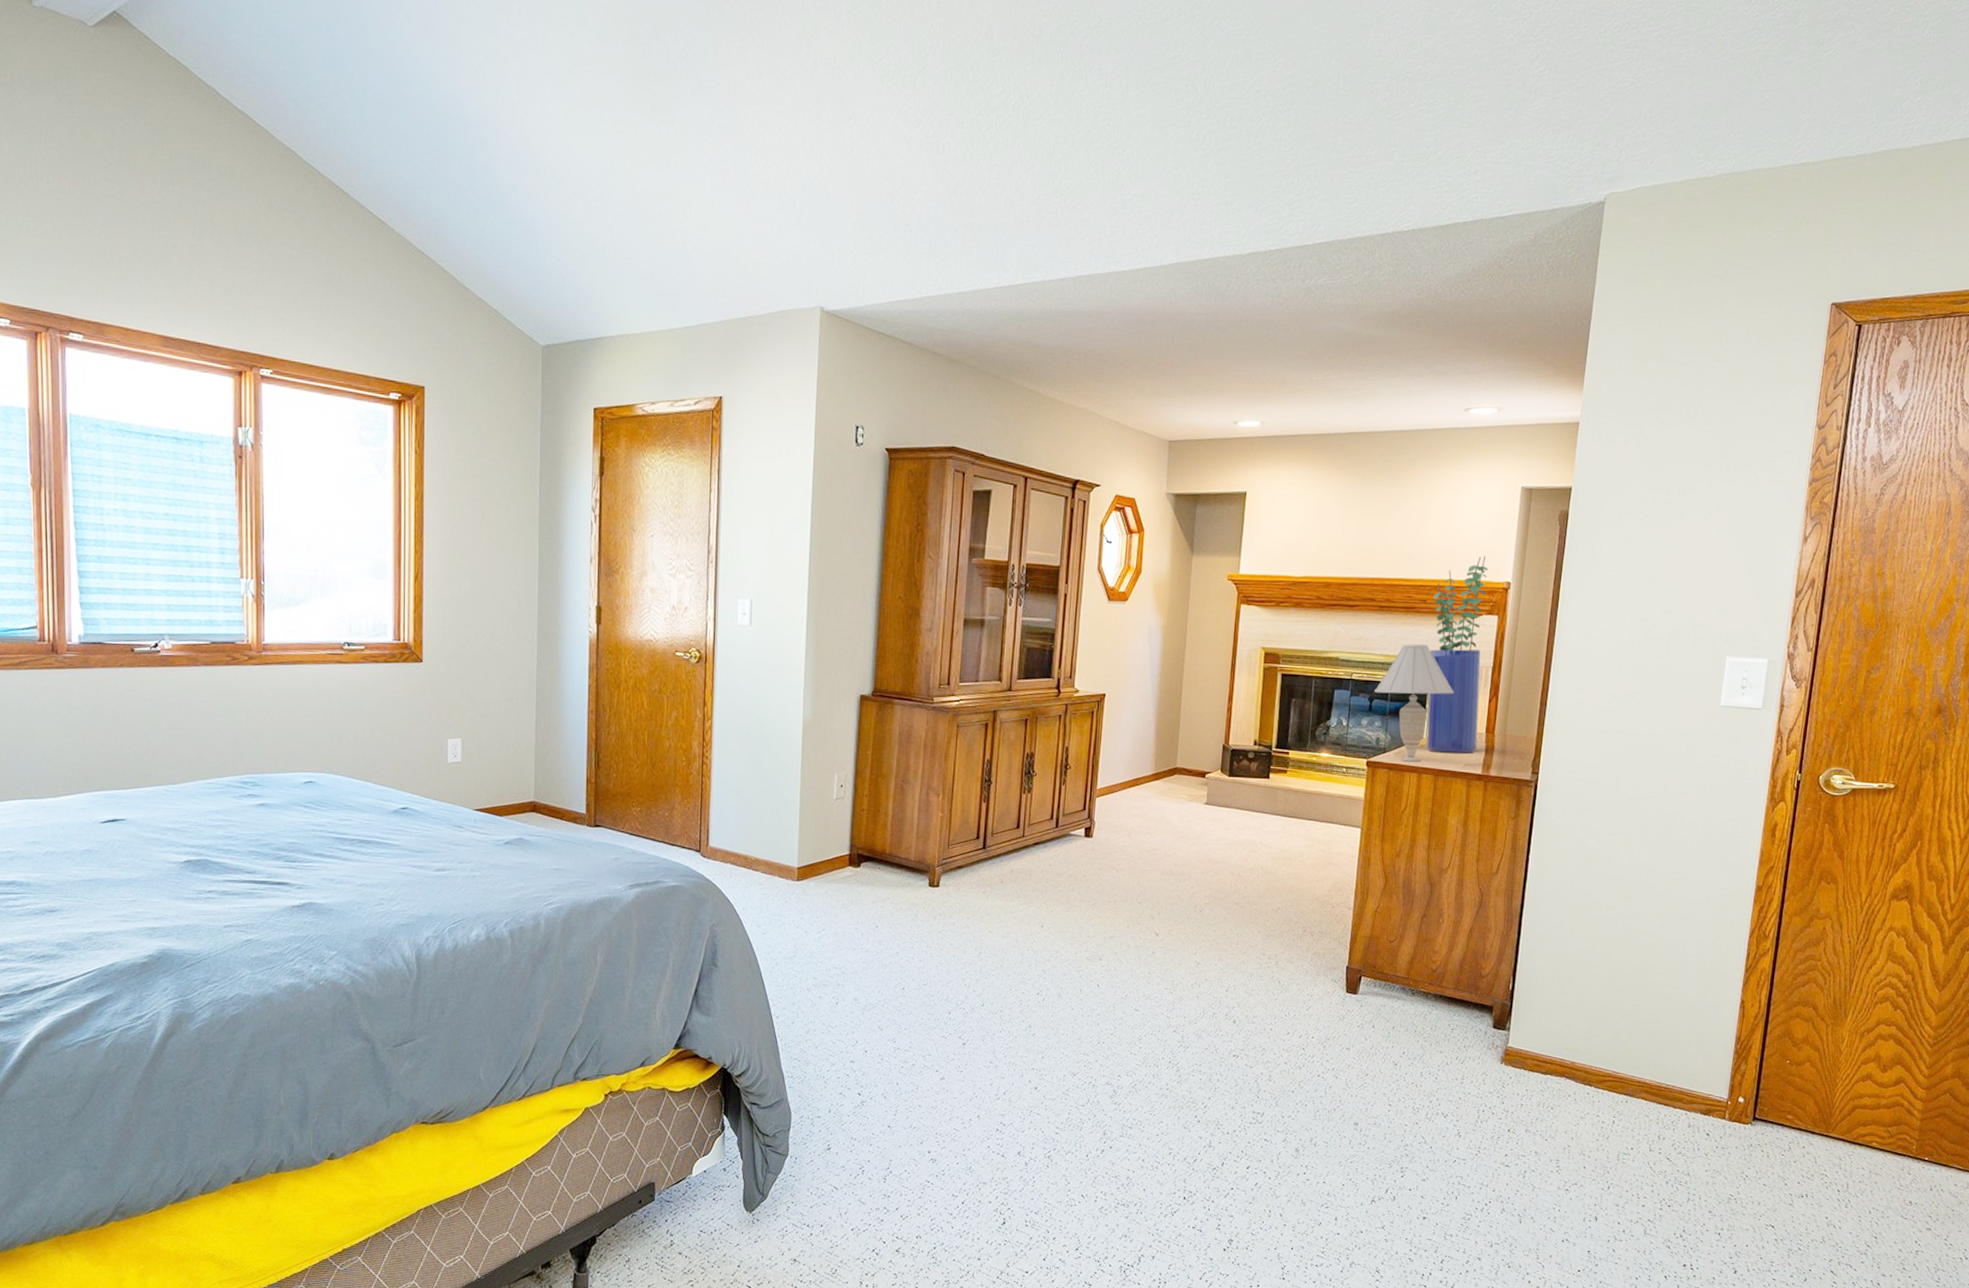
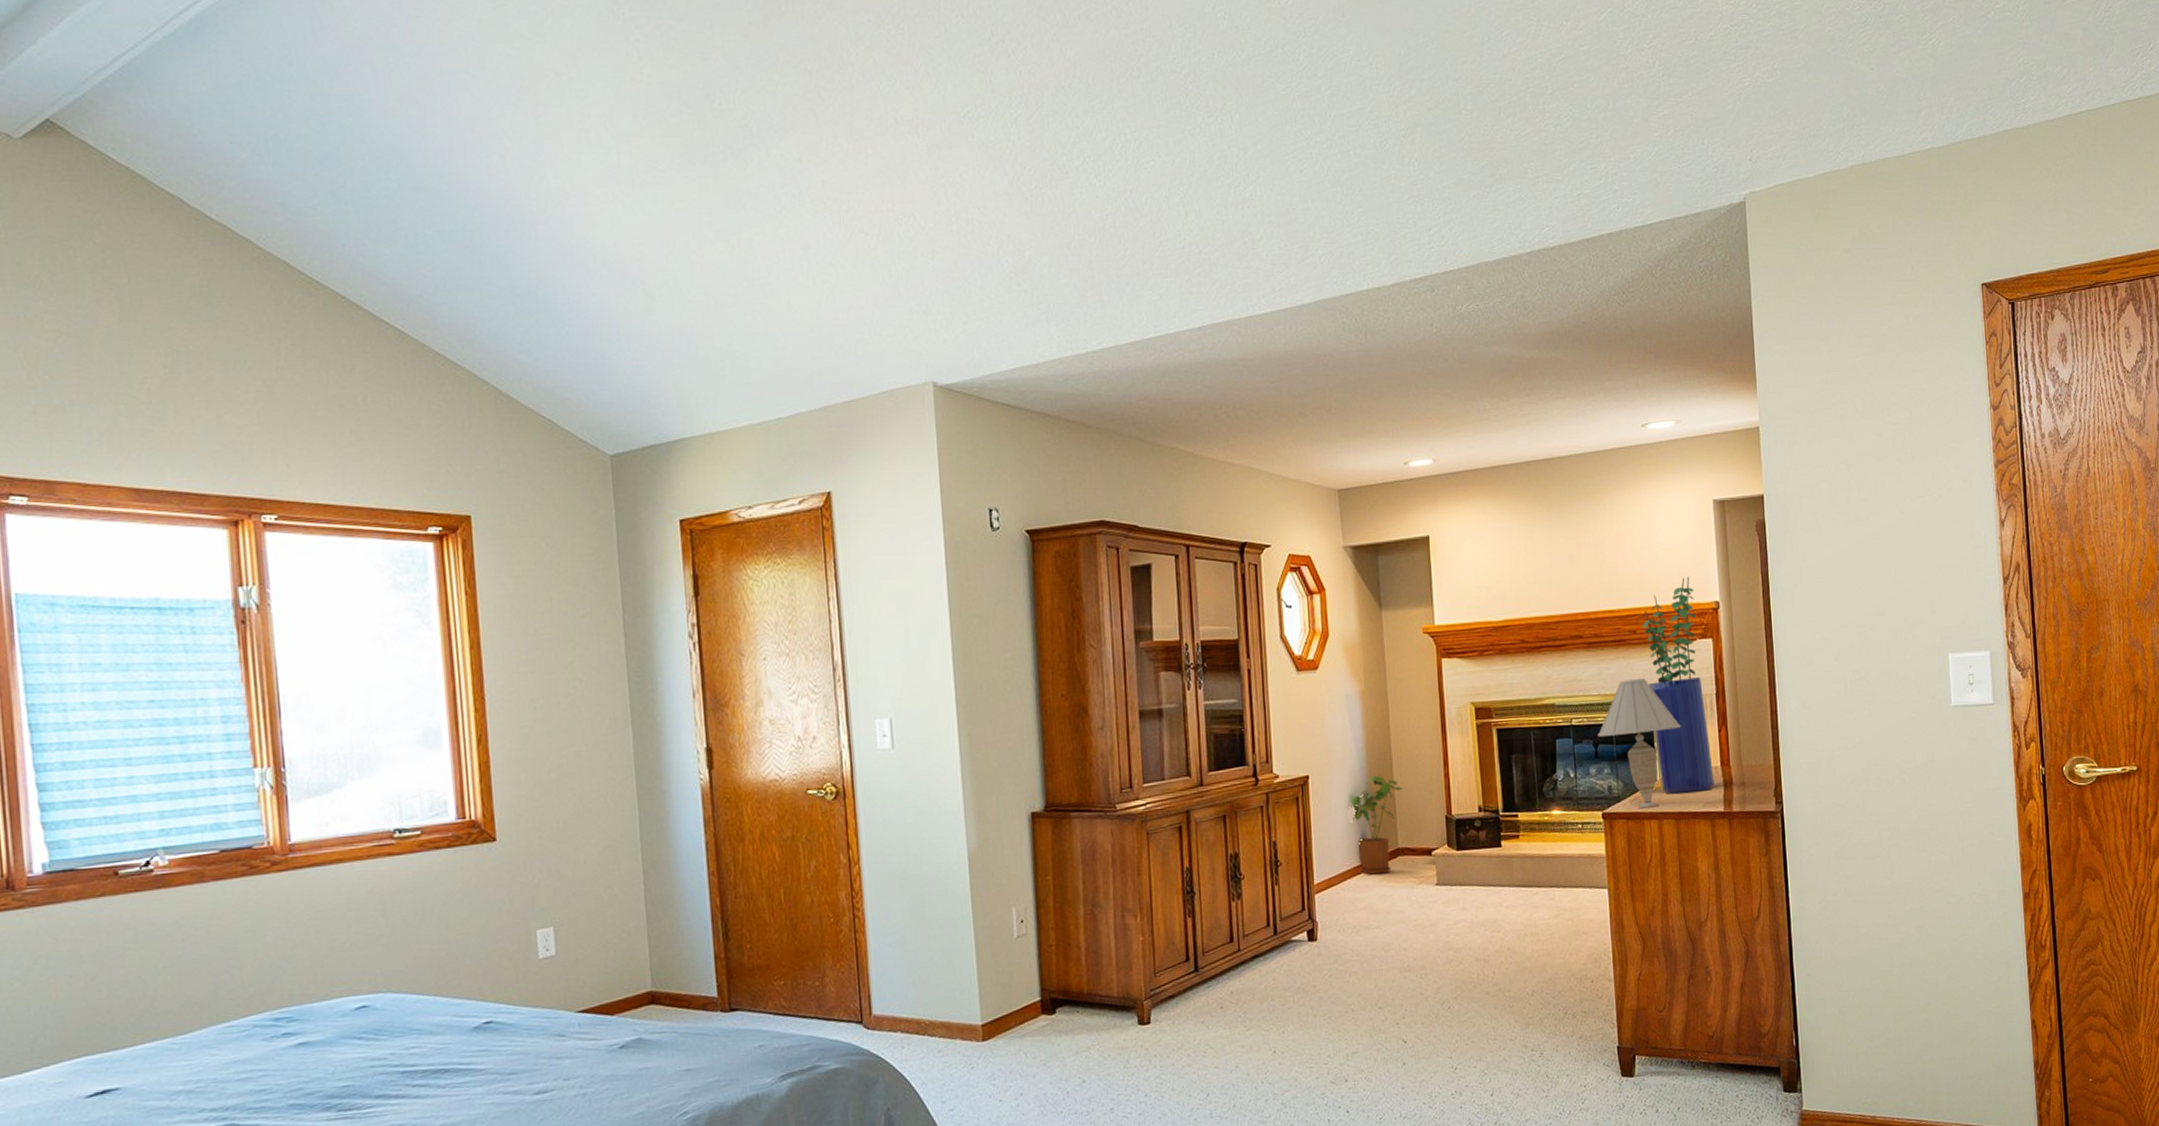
house plant: none [1139,702,1189,788] -> present [1350,776,1403,875]

